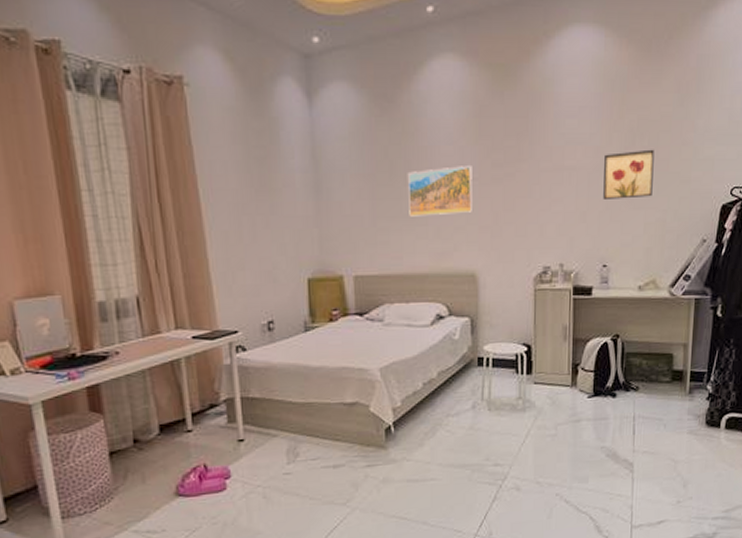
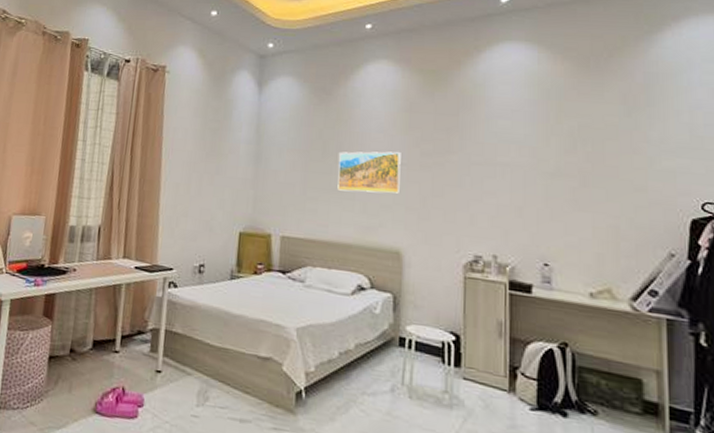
wall art: present [603,149,654,199] -> none [542,154,600,202]

